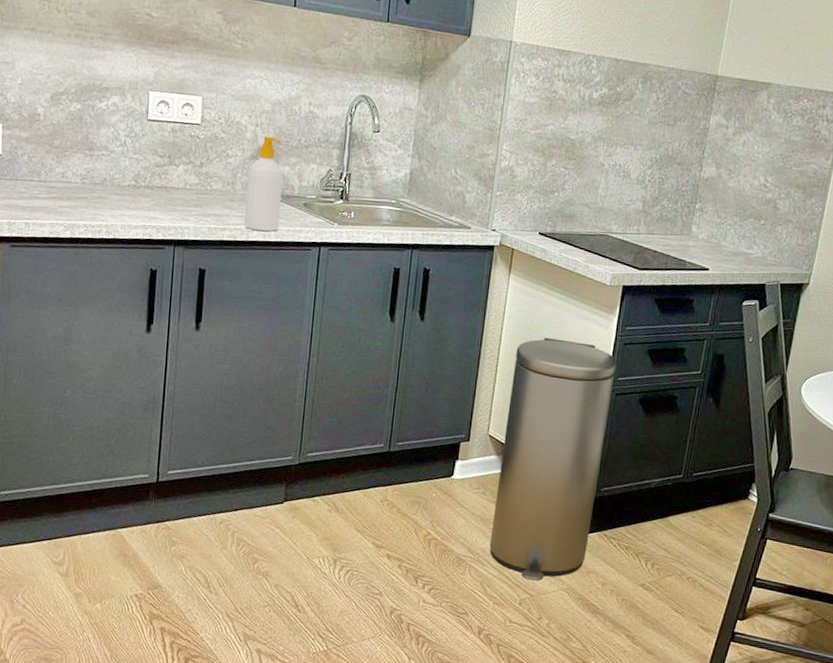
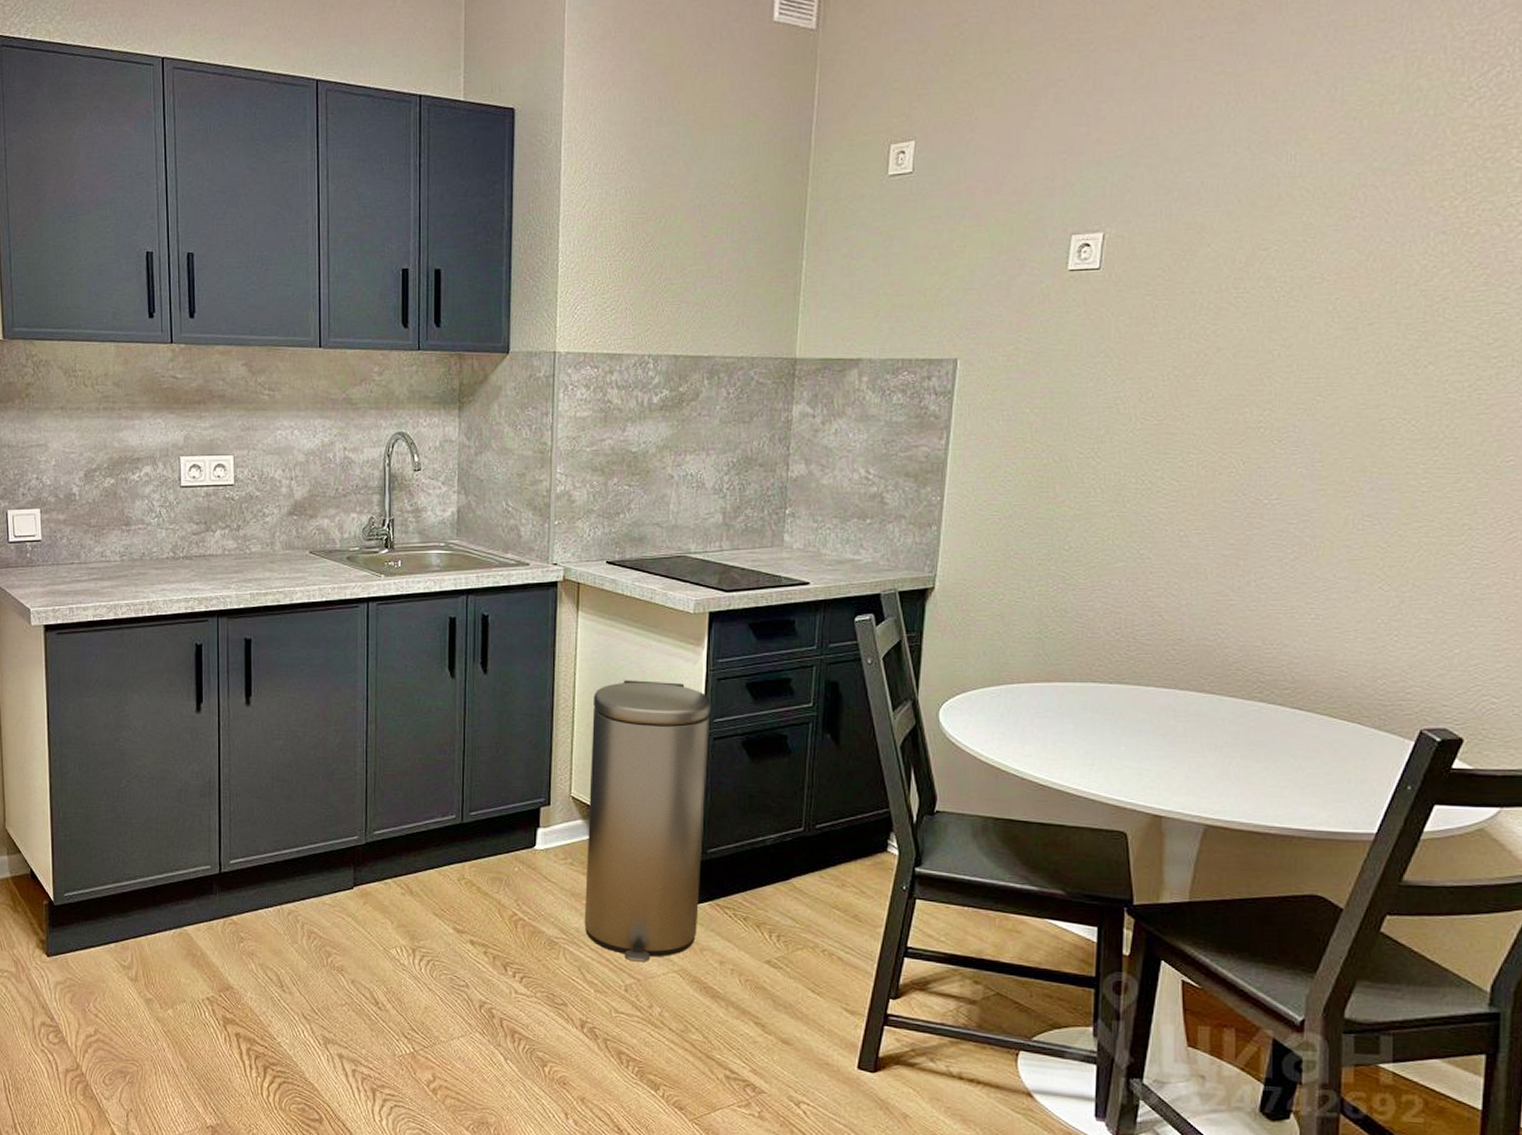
soap bottle: present [244,136,283,232] -> none [287,489,323,592]

